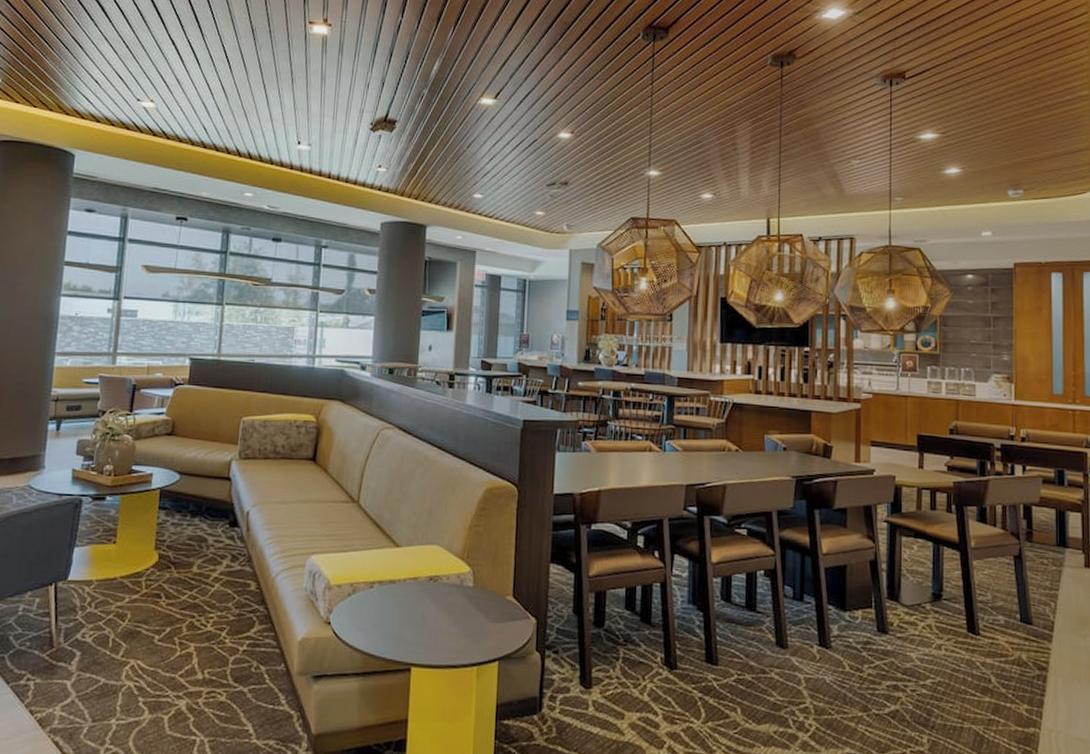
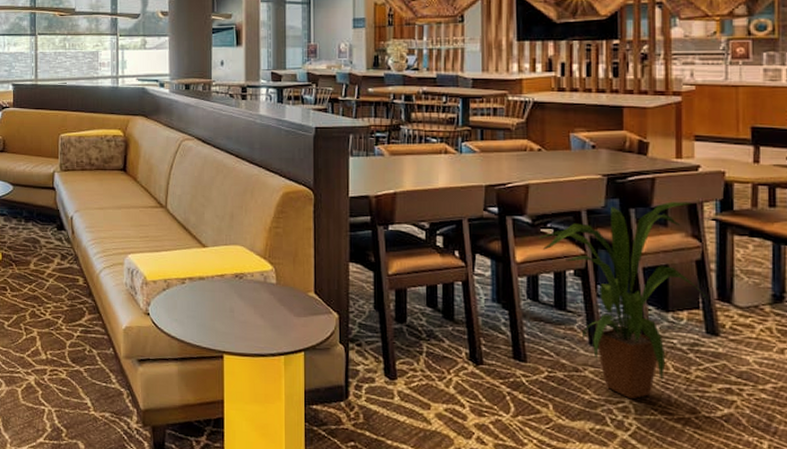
house plant: none [734,503,880,700] -> present [539,201,709,400]

